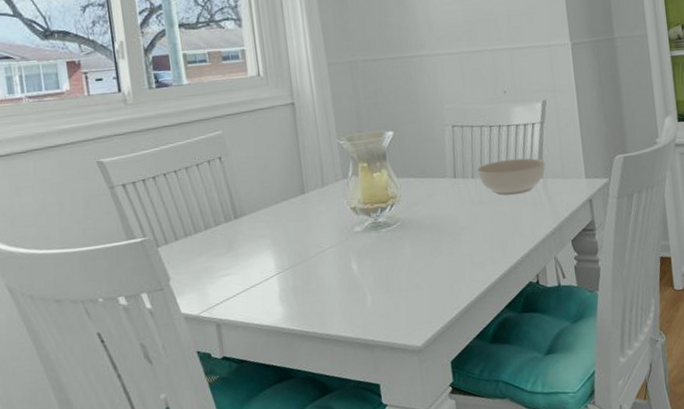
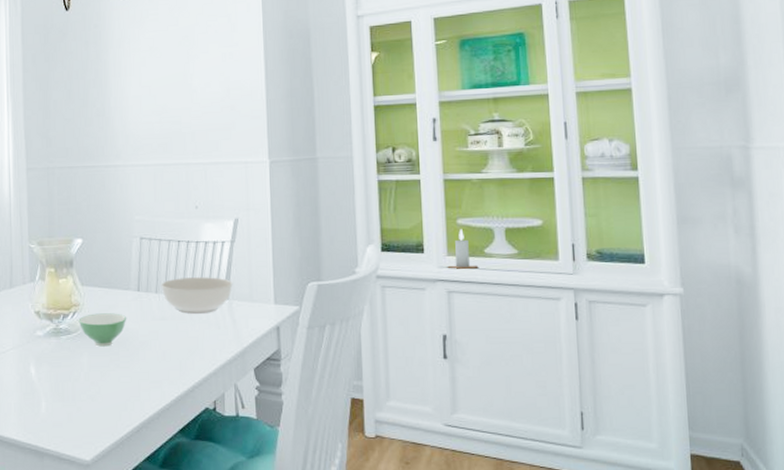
bowl: none [397,201,446,236] -> present [78,313,127,347]

